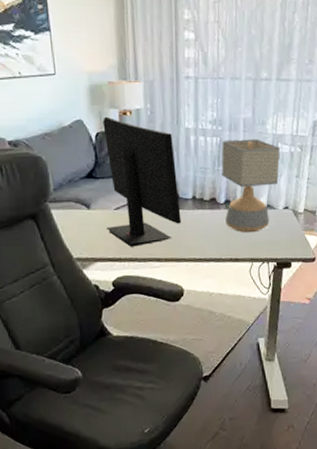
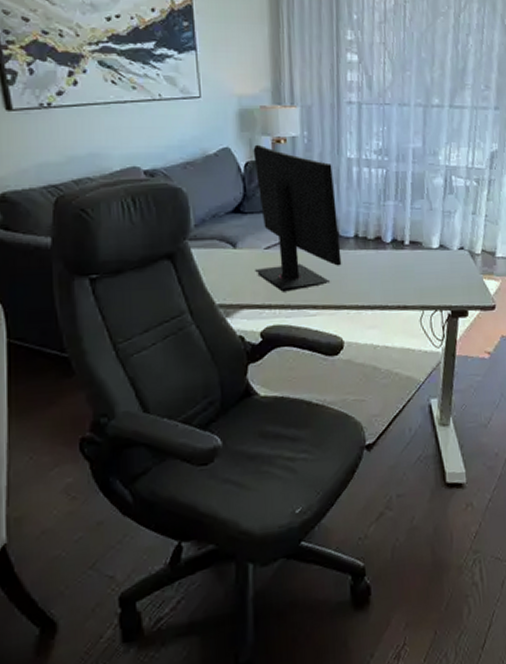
desk lamp: present [221,139,280,233] -> none [387,171,454,277]

